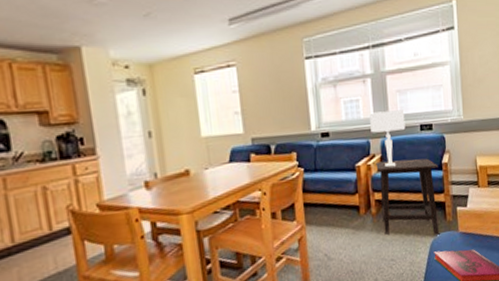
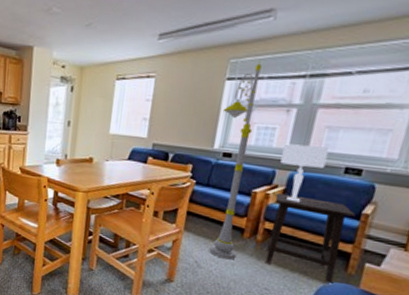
floor lamp: none [309,36,360,243] -> present [209,60,262,260]

